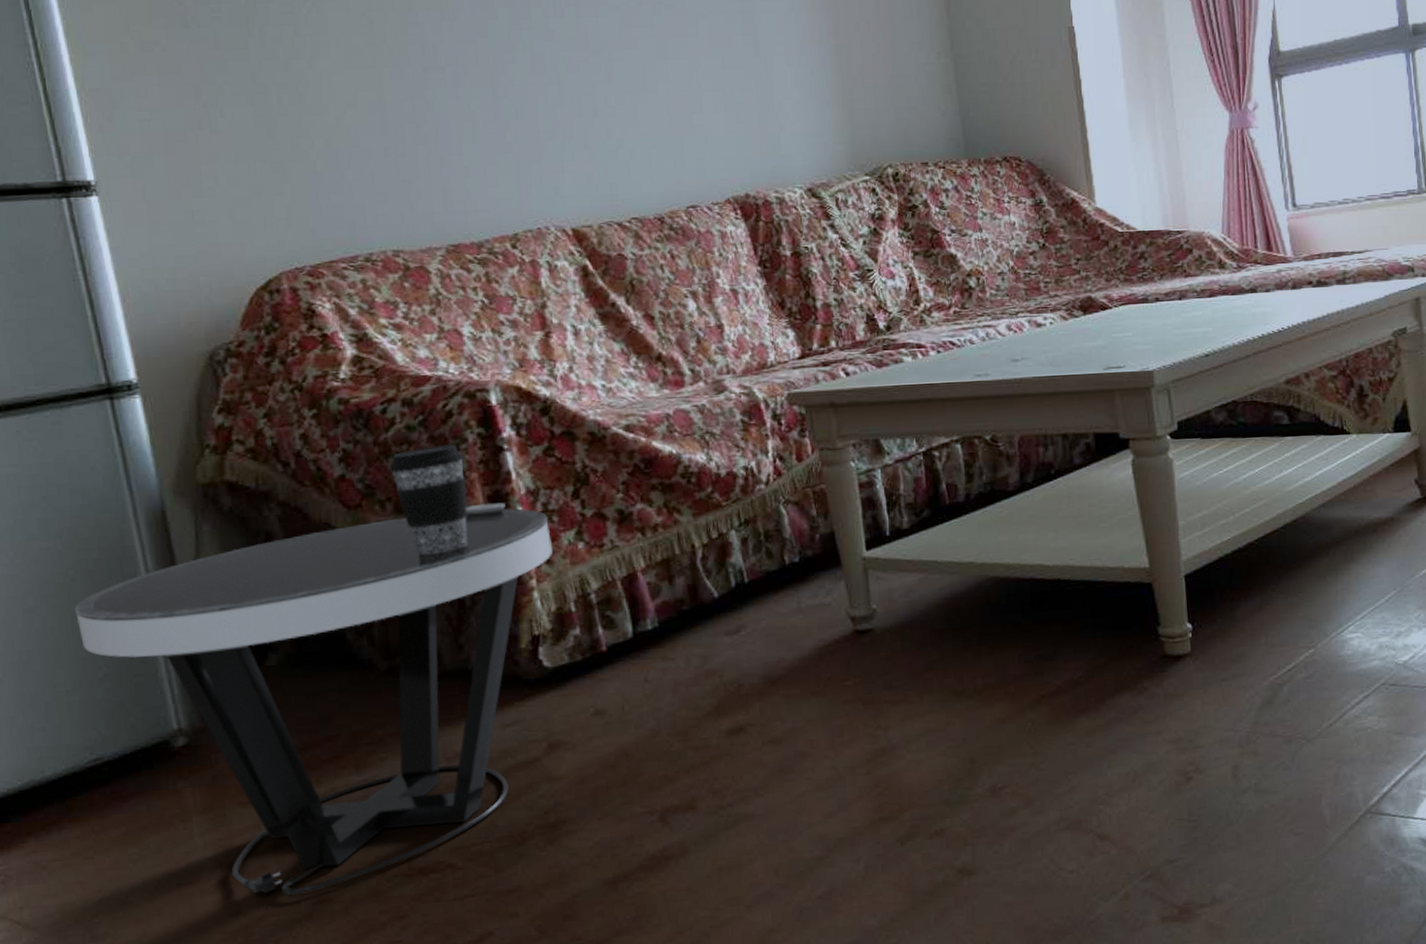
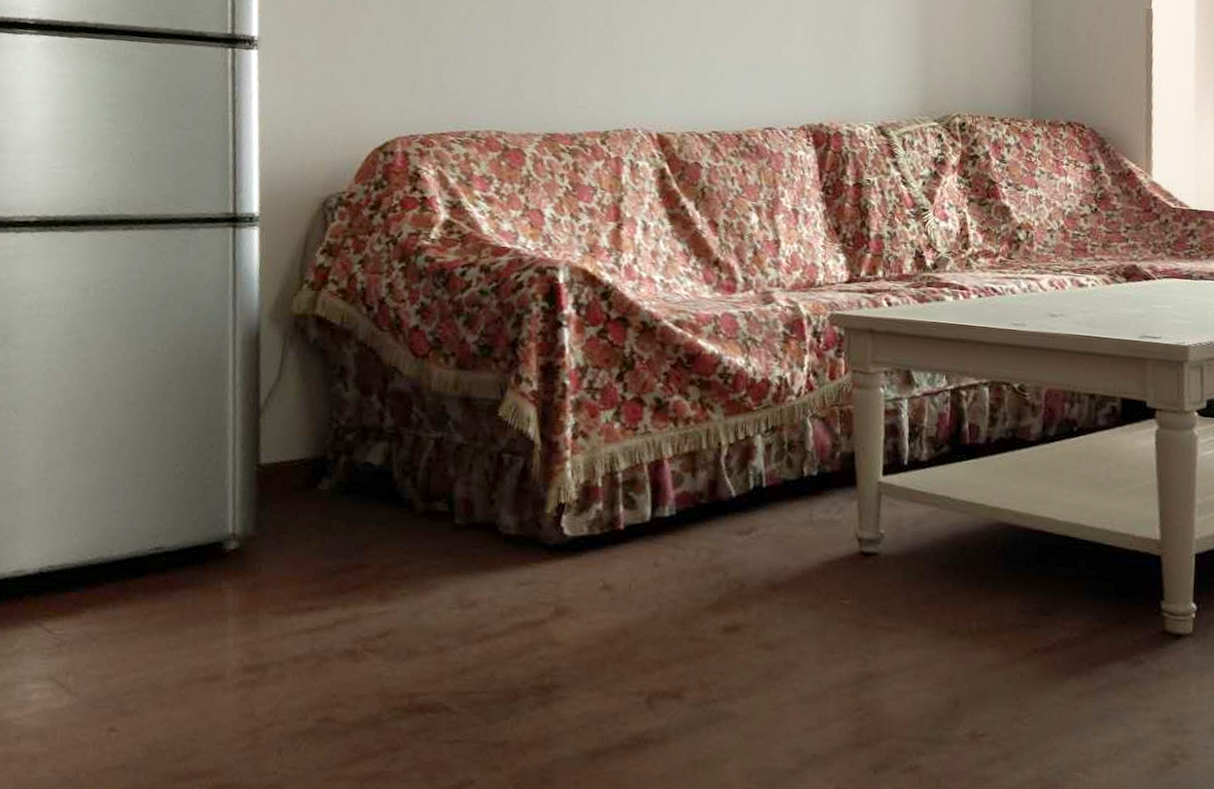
side table: present [75,503,552,895] -> none [167,372,591,709]
coffee cup: present [389,444,468,554] -> none [458,312,527,412]

